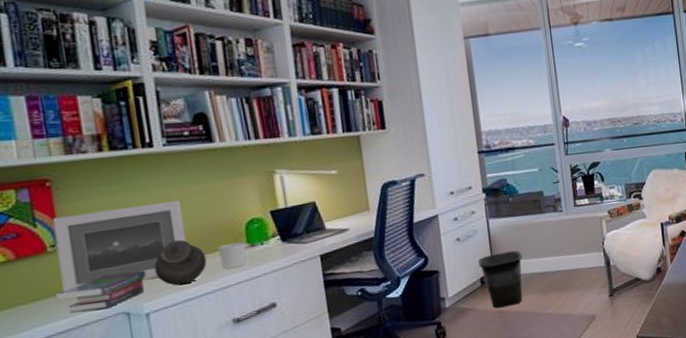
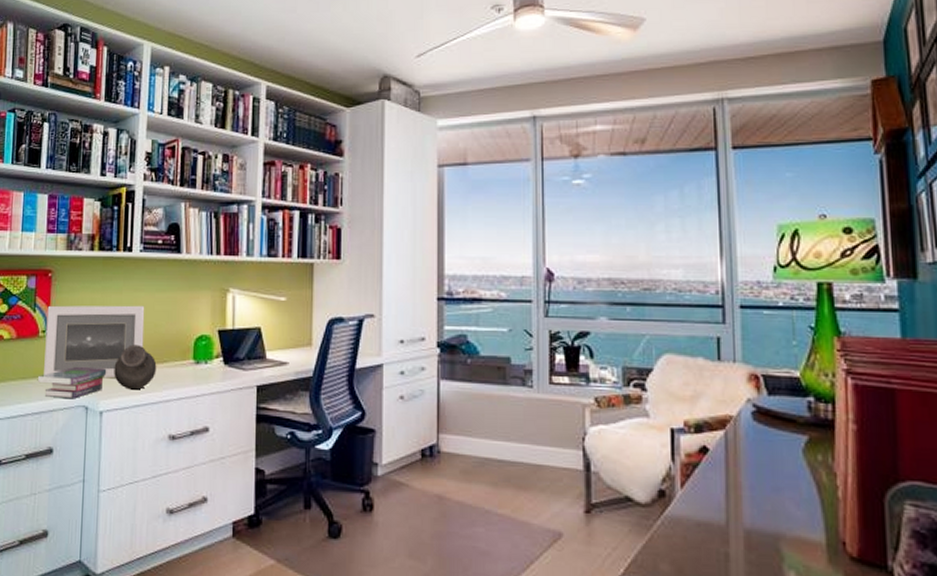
mug: present [218,241,247,270] -> none [167,356,192,383]
waste bin: present [478,250,523,309] -> none [422,423,475,493]

